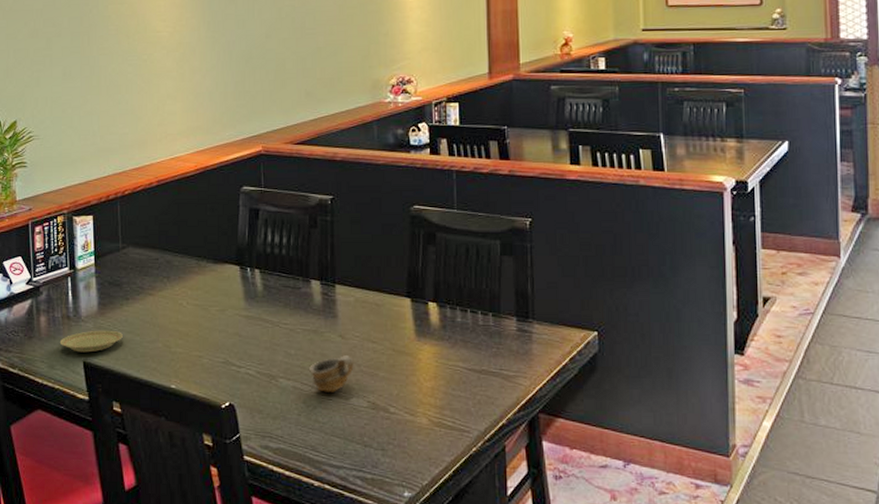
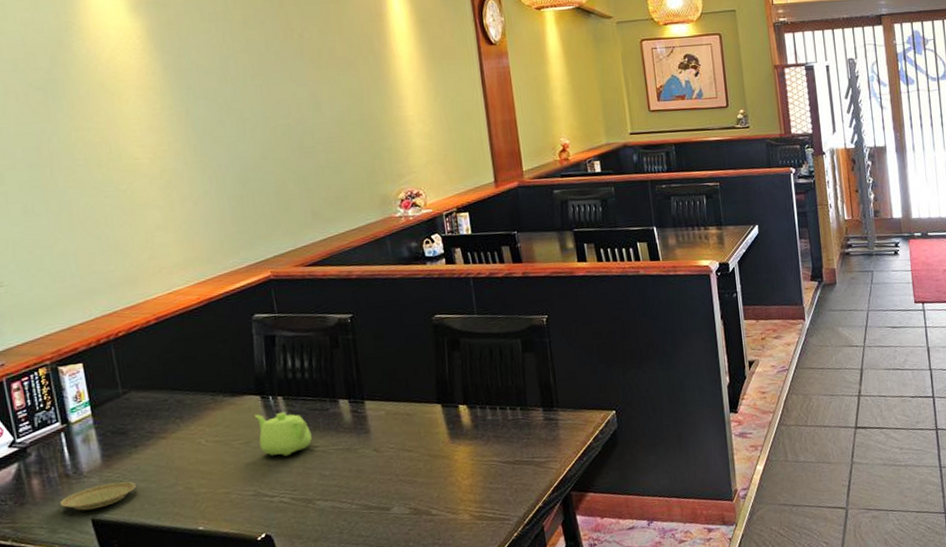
teapot: none [232,283,282,329] -> present [254,411,312,457]
cup: present [309,355,354,393] -> none [347,467,392,507]

